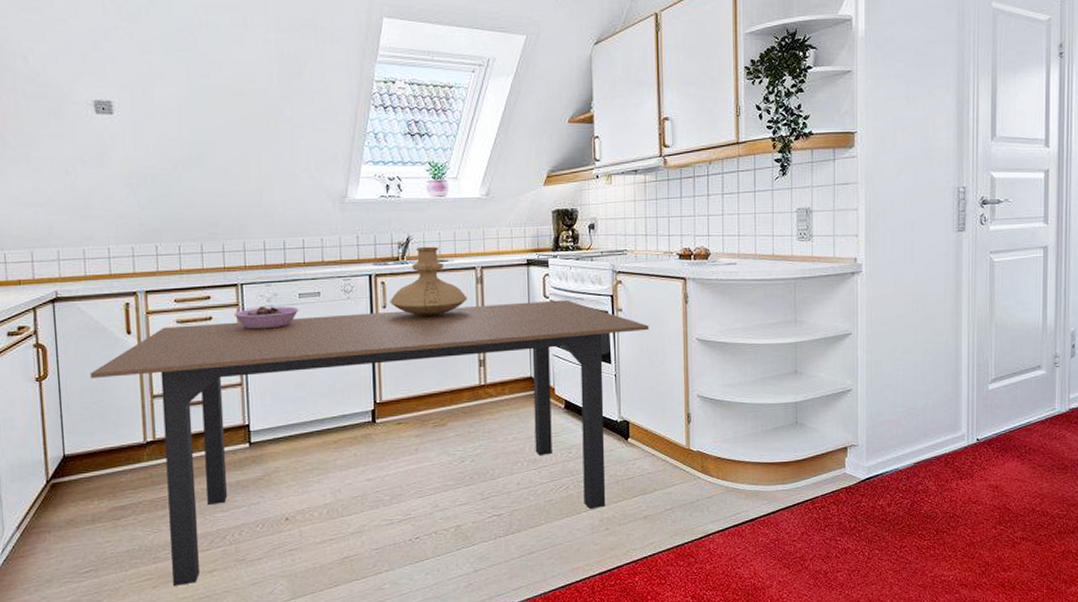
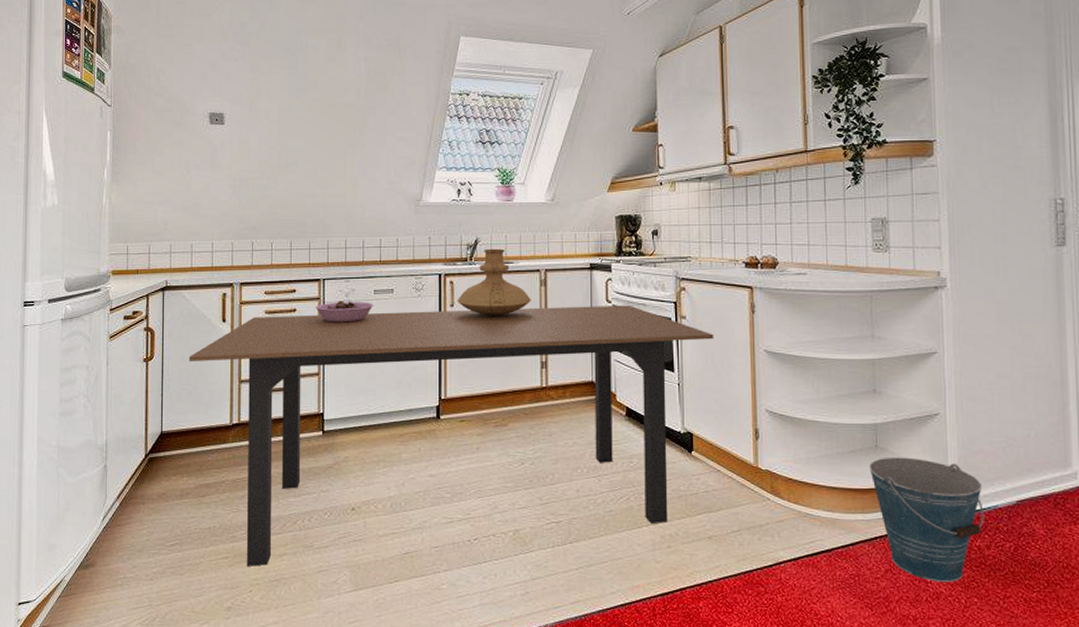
bucket: none [790,430,887,539] -> present [869,457,984,582]

